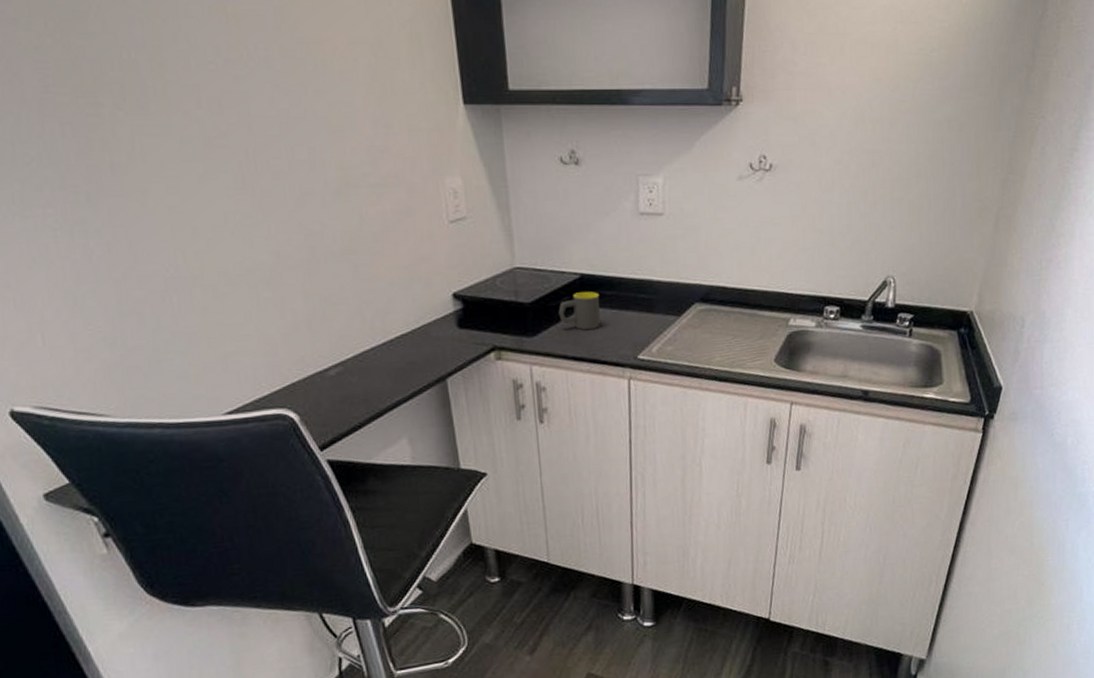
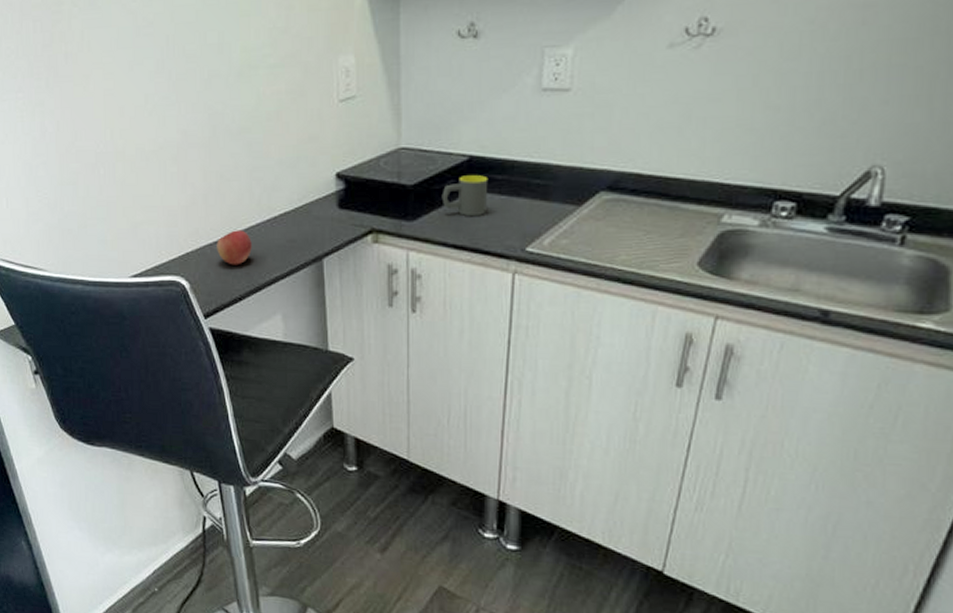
apple: none [327,355,368,393] -> present [217,230,252,265]

